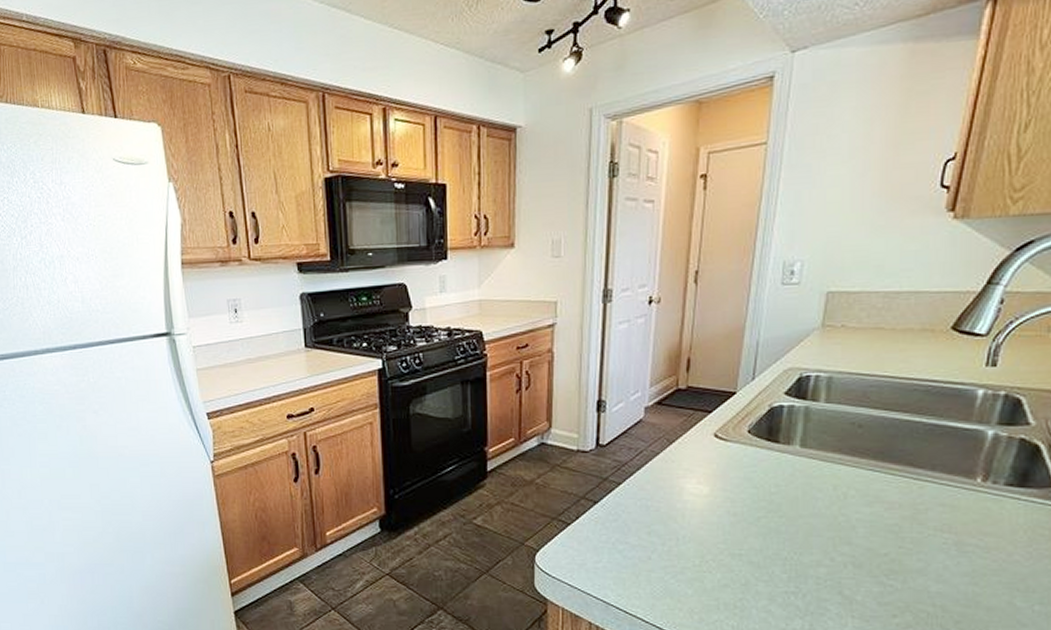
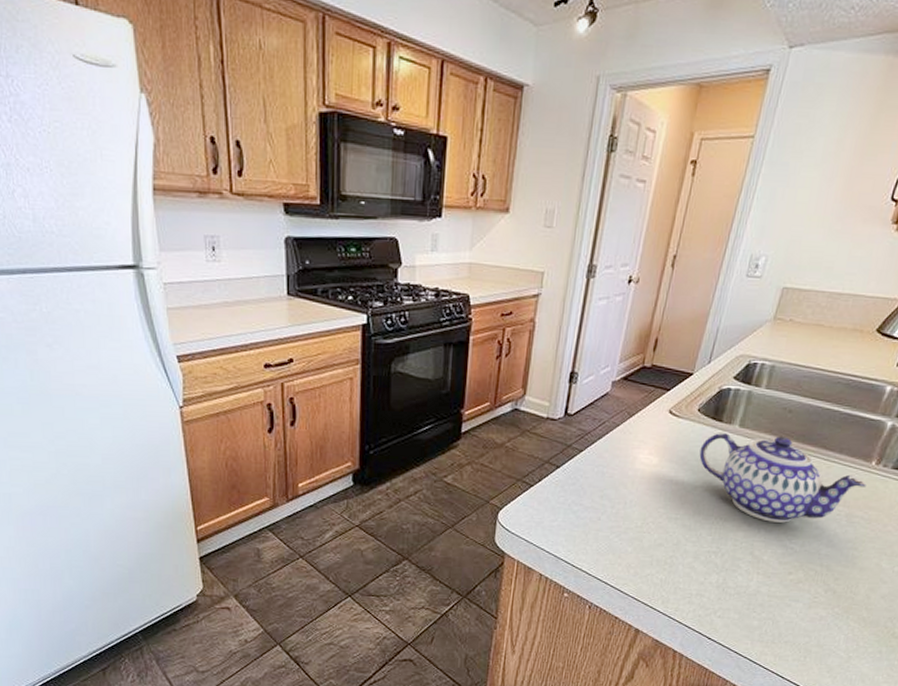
teapot: none [757,455,974,555] -> present [699,433,866,523]

